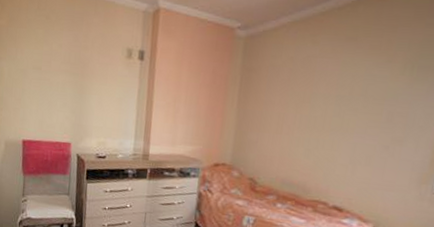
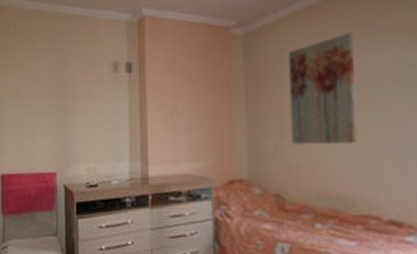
wall art: none [270,46,339,144] -> present [289,32,357,145]

